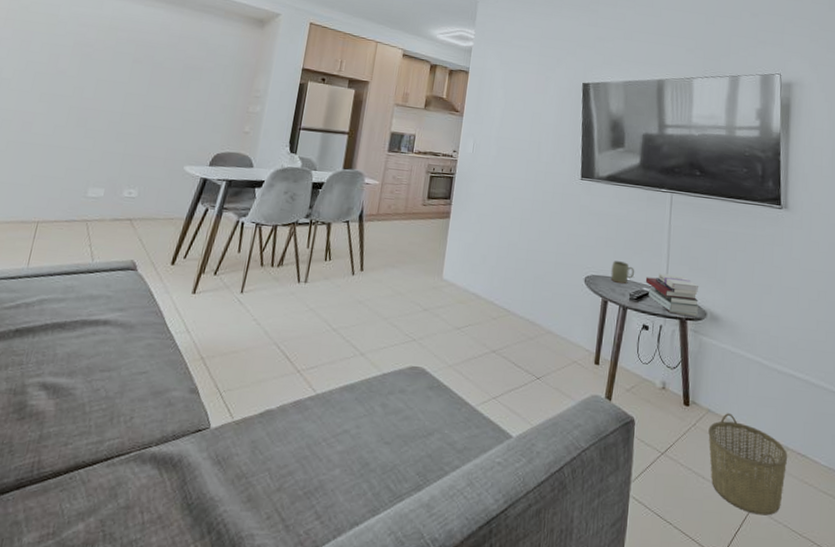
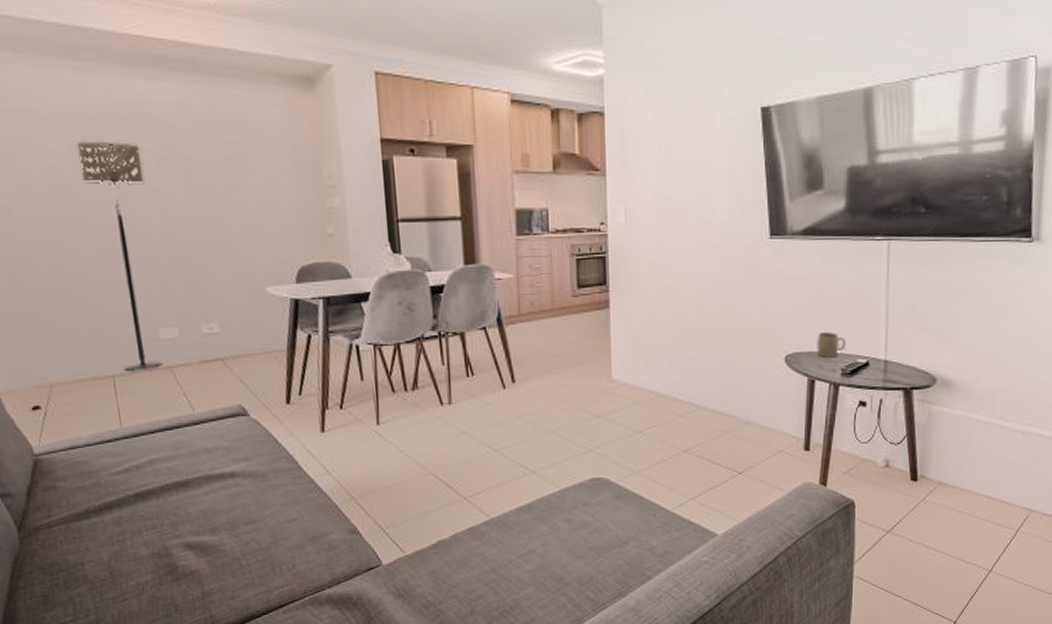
floor lamp: none [49,41,123,222] -> present [78,141,162,372]
books: present [645,273,699,316] -> none [859,339,927,385]
basket: present [708,413,788,516] -> none [940,483,1032,578]

